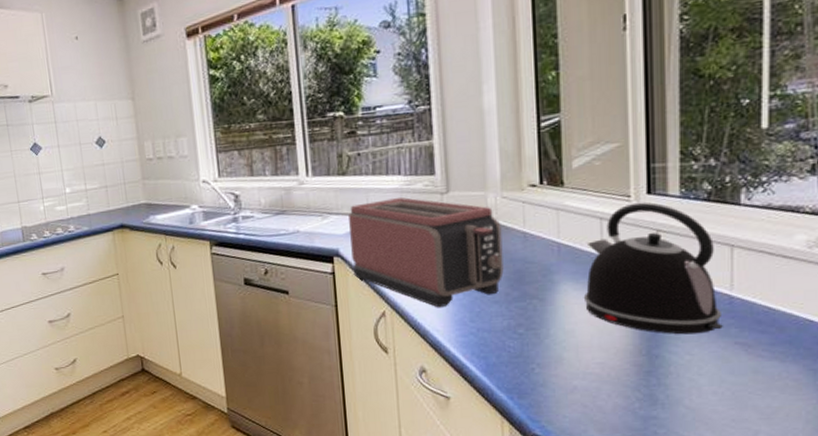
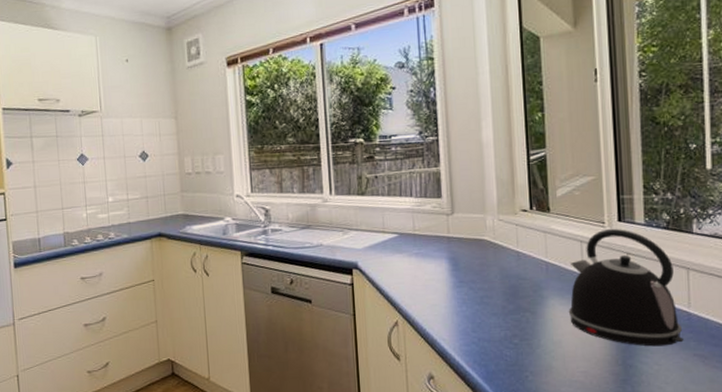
toaster: present [349,197,504,308] -> none [367,217,501,319]

